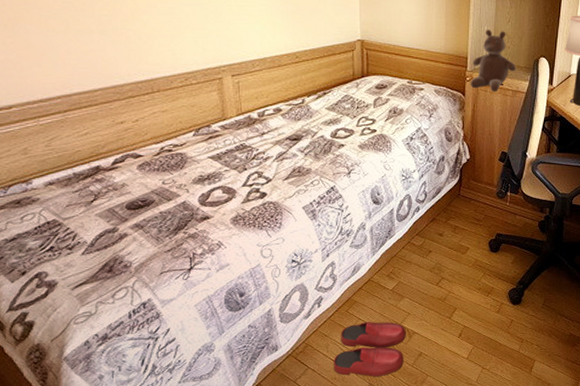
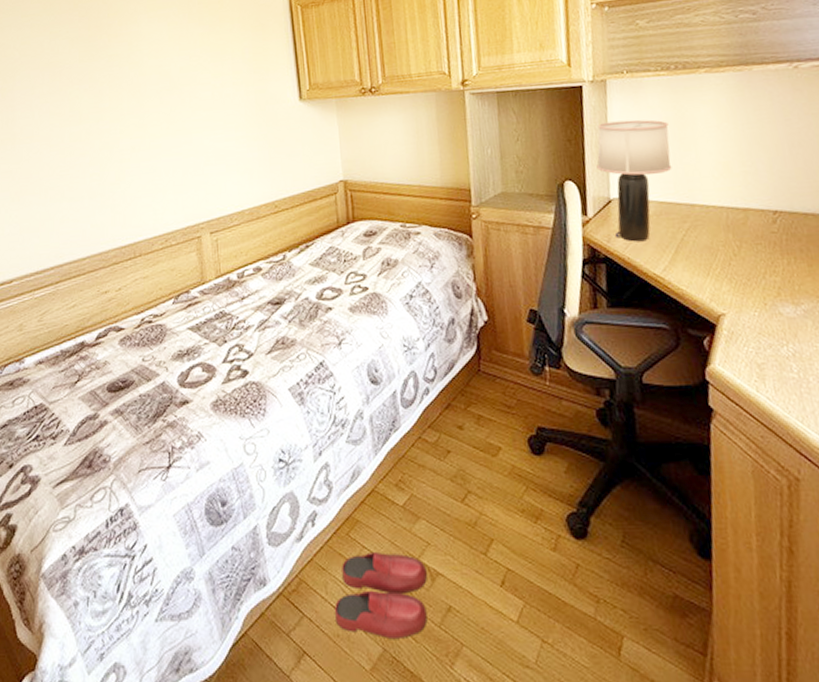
teddy bear: present [470,30,517,93] -> none [477,152,535,231]

